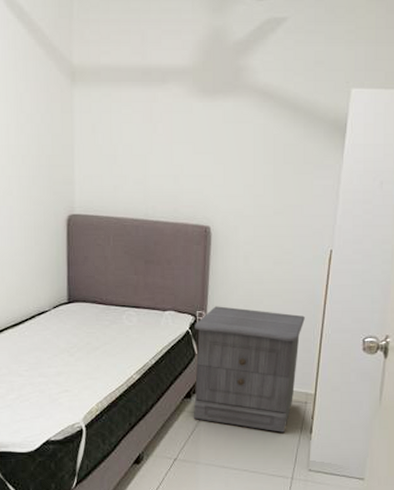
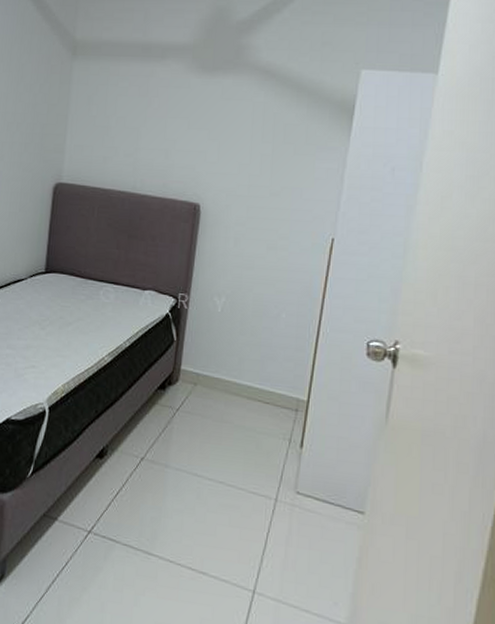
nightstand: present [194,306,305,432] -> none [167,289,300,443]

